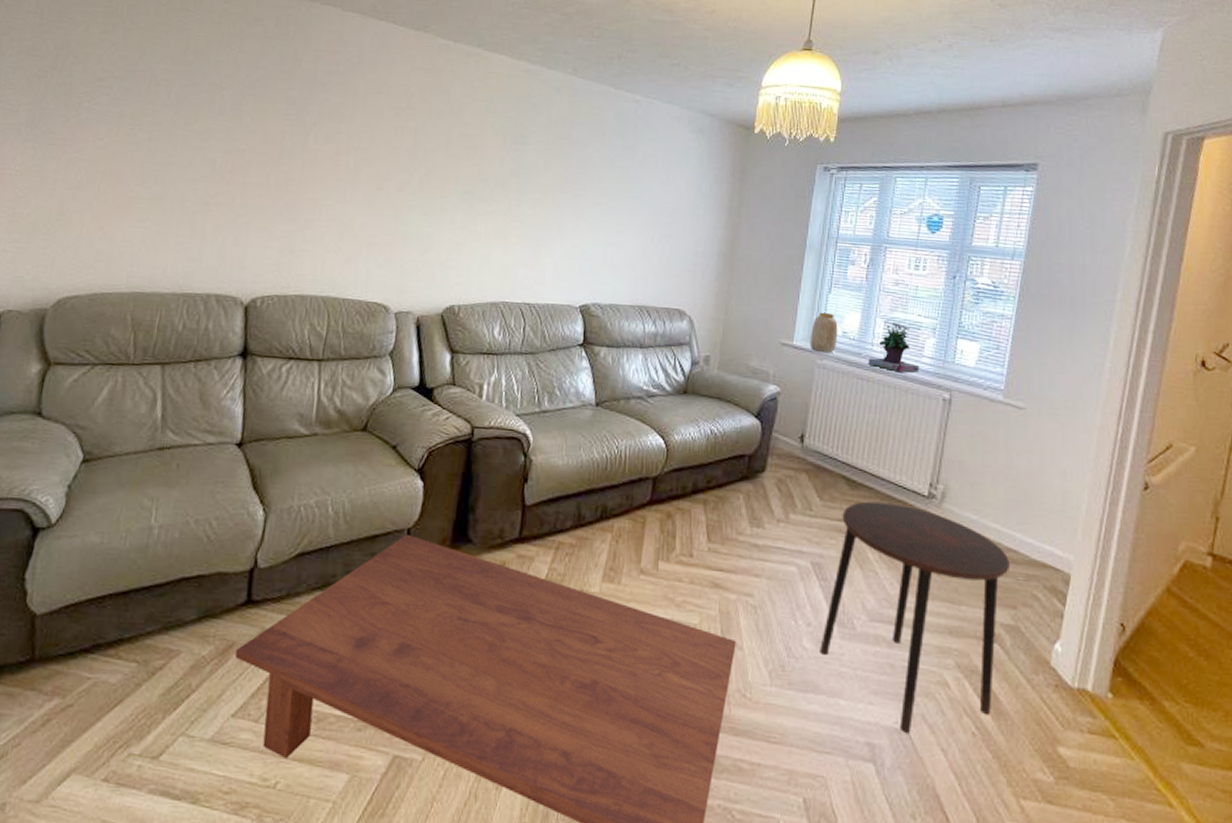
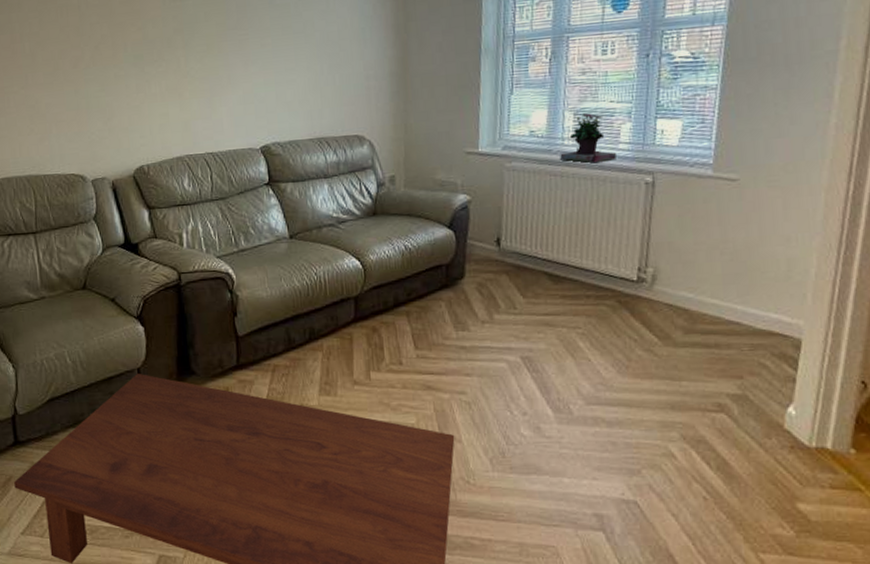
vase: present [809,312,838,354] -> none [495,114,525,156]
side table: present [820,501,1011,733] -> none [538,292,734,502]

